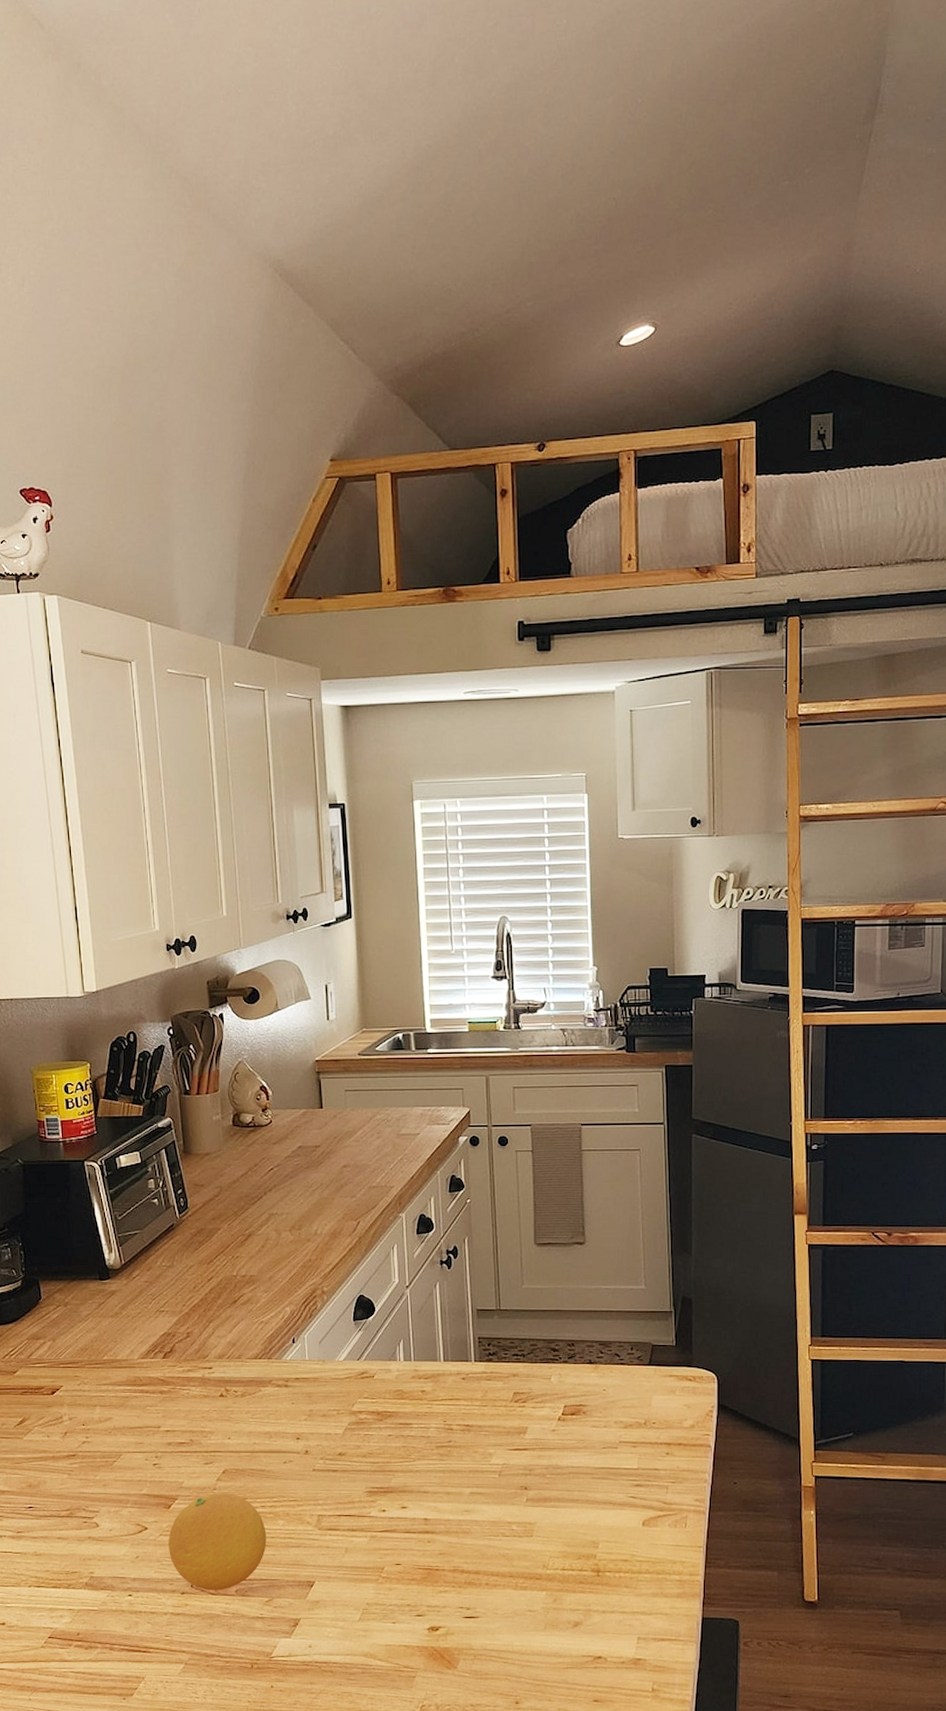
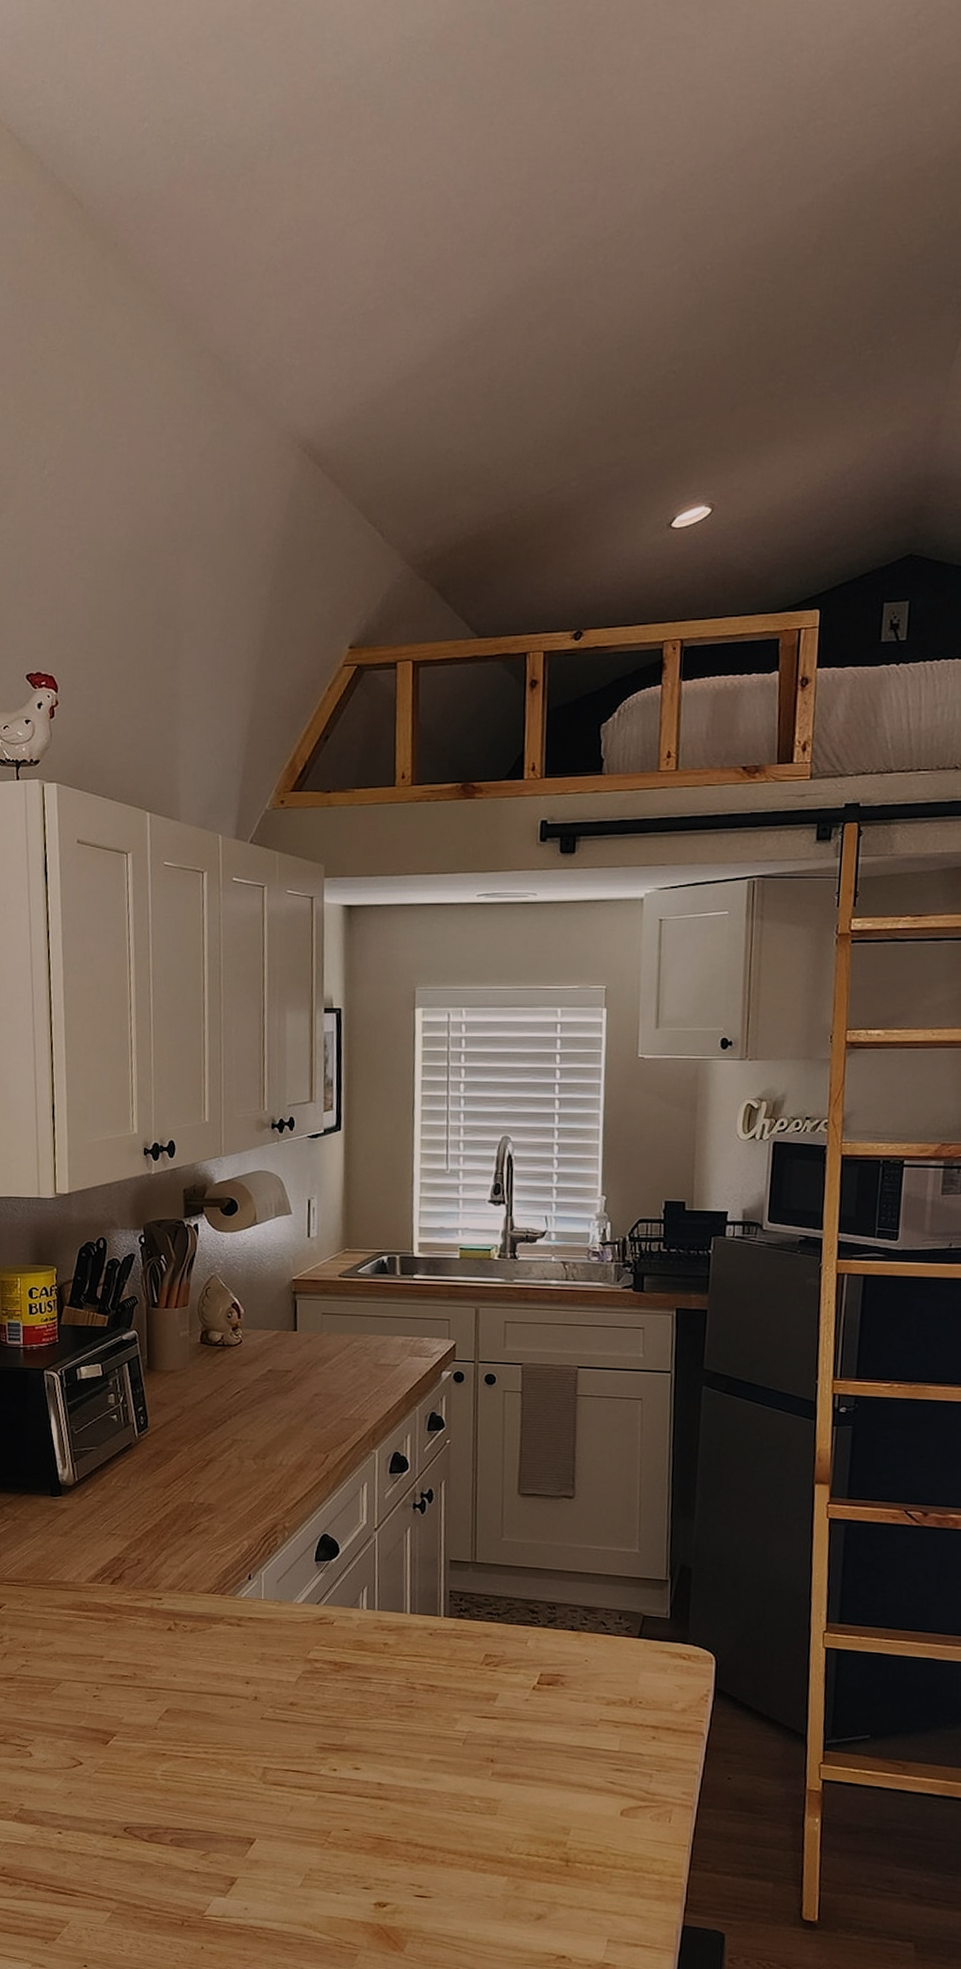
fruit: present [168,1493,267,1590] -> none [103,1732,207,1838]

